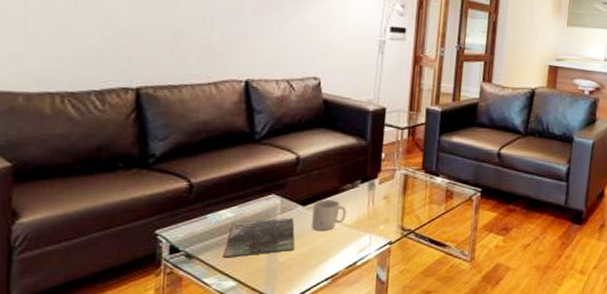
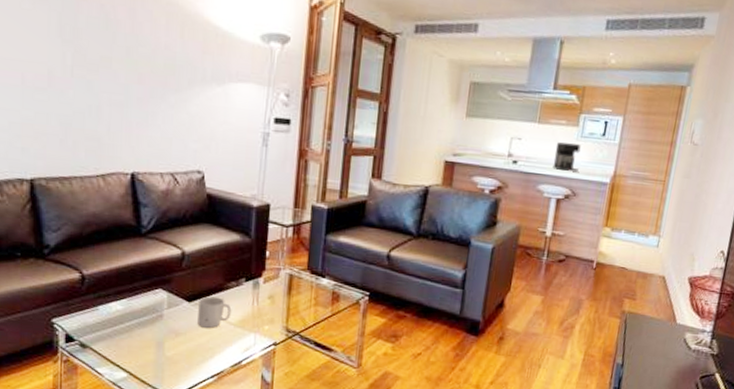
magazine: present [223,218,295,258] -> none [114,313,182,350]

